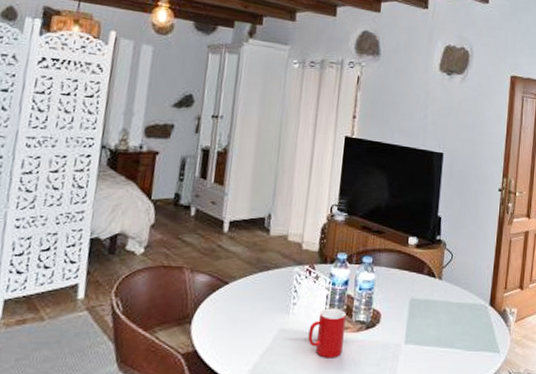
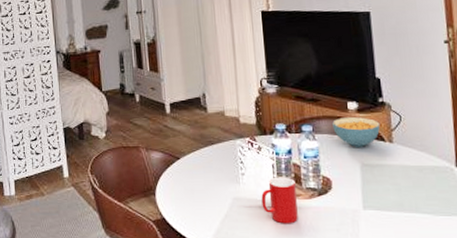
cereal bowl: none [391,252,434,282] -> present [332,117,381,147]

